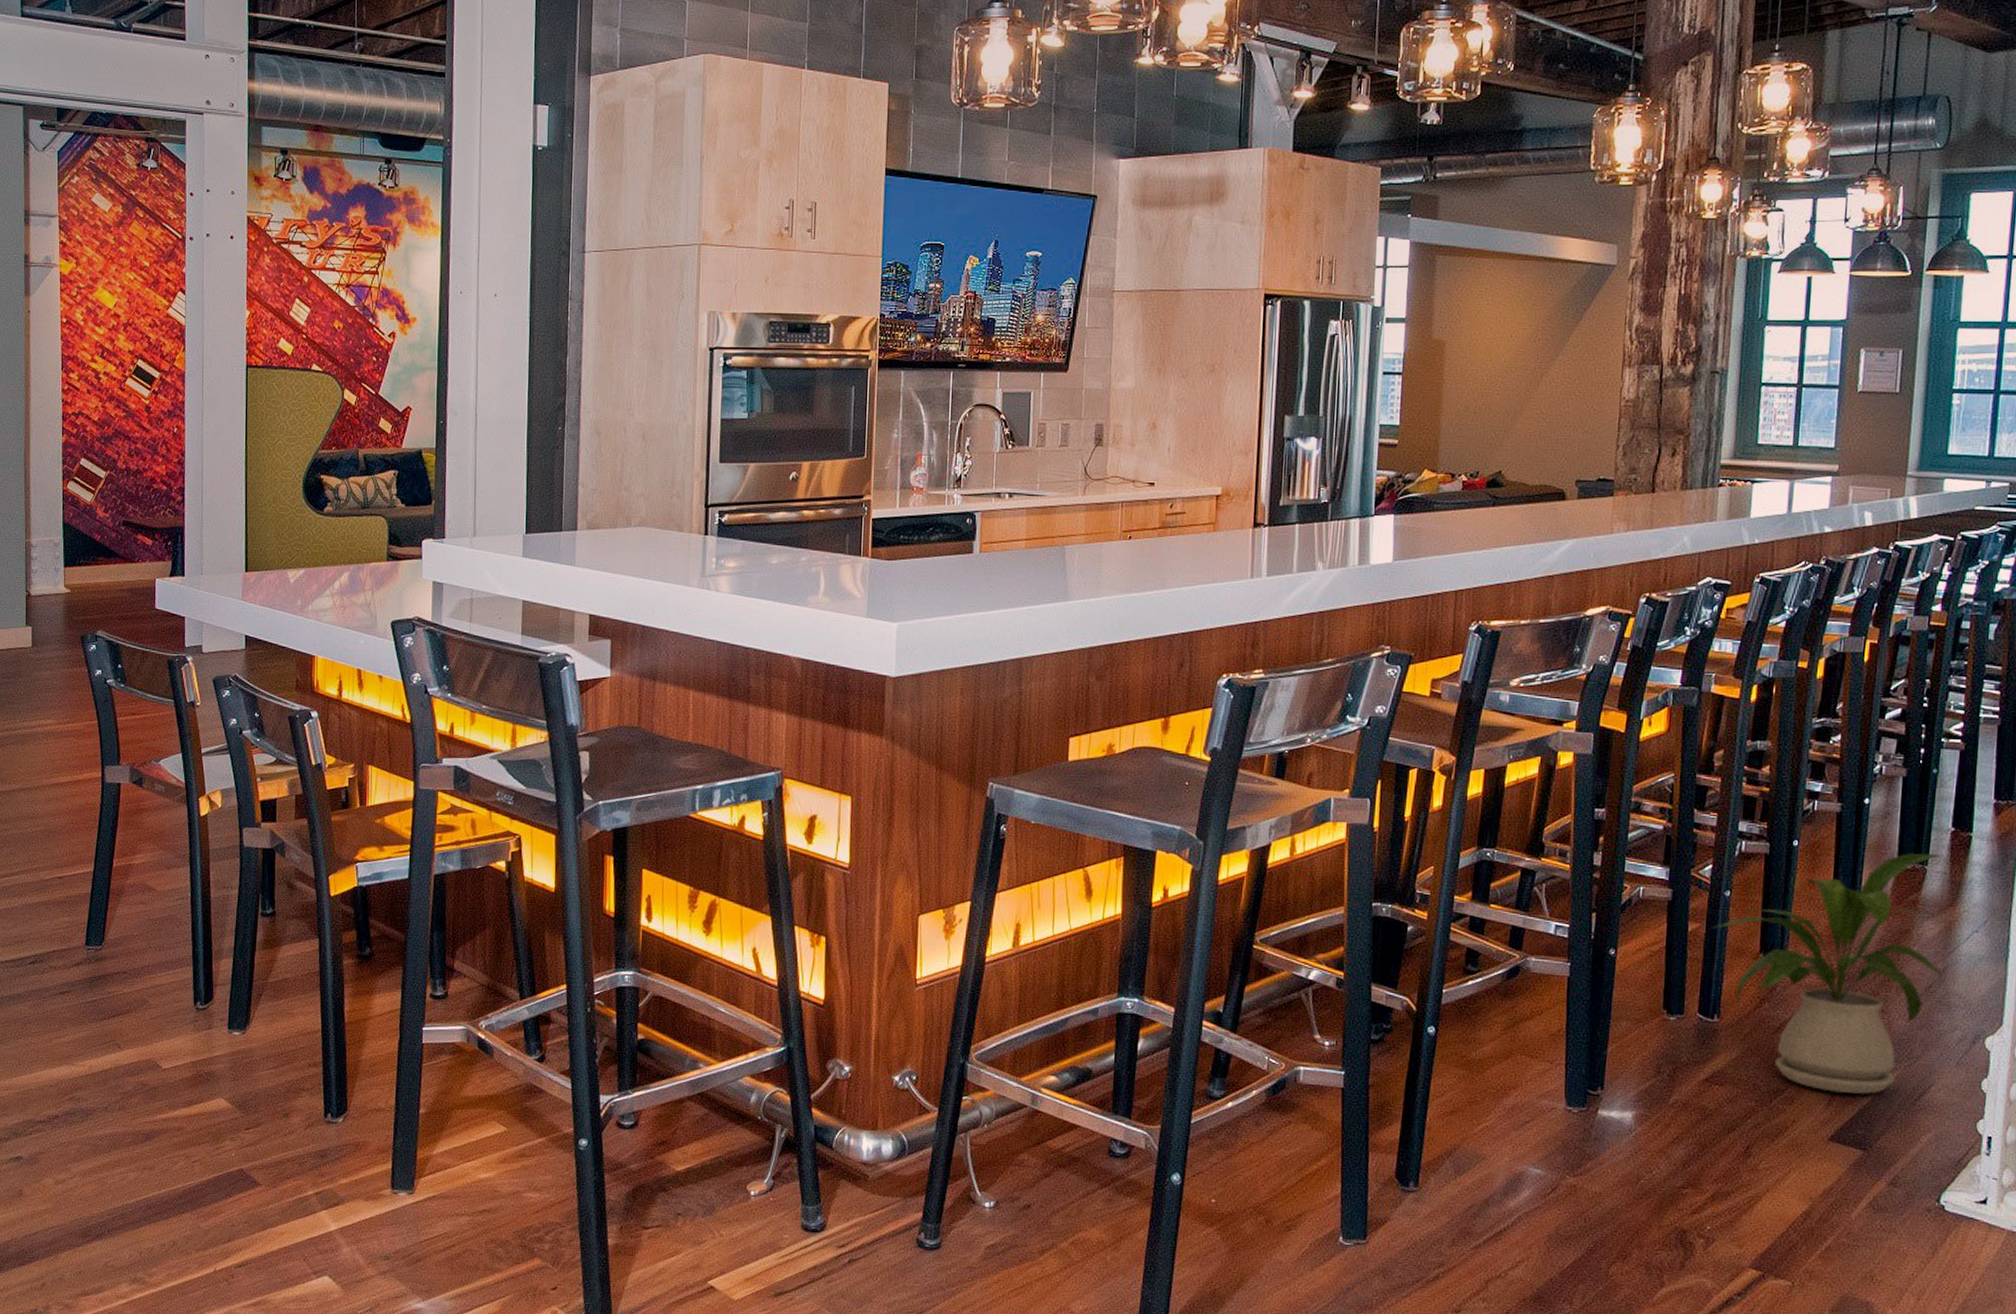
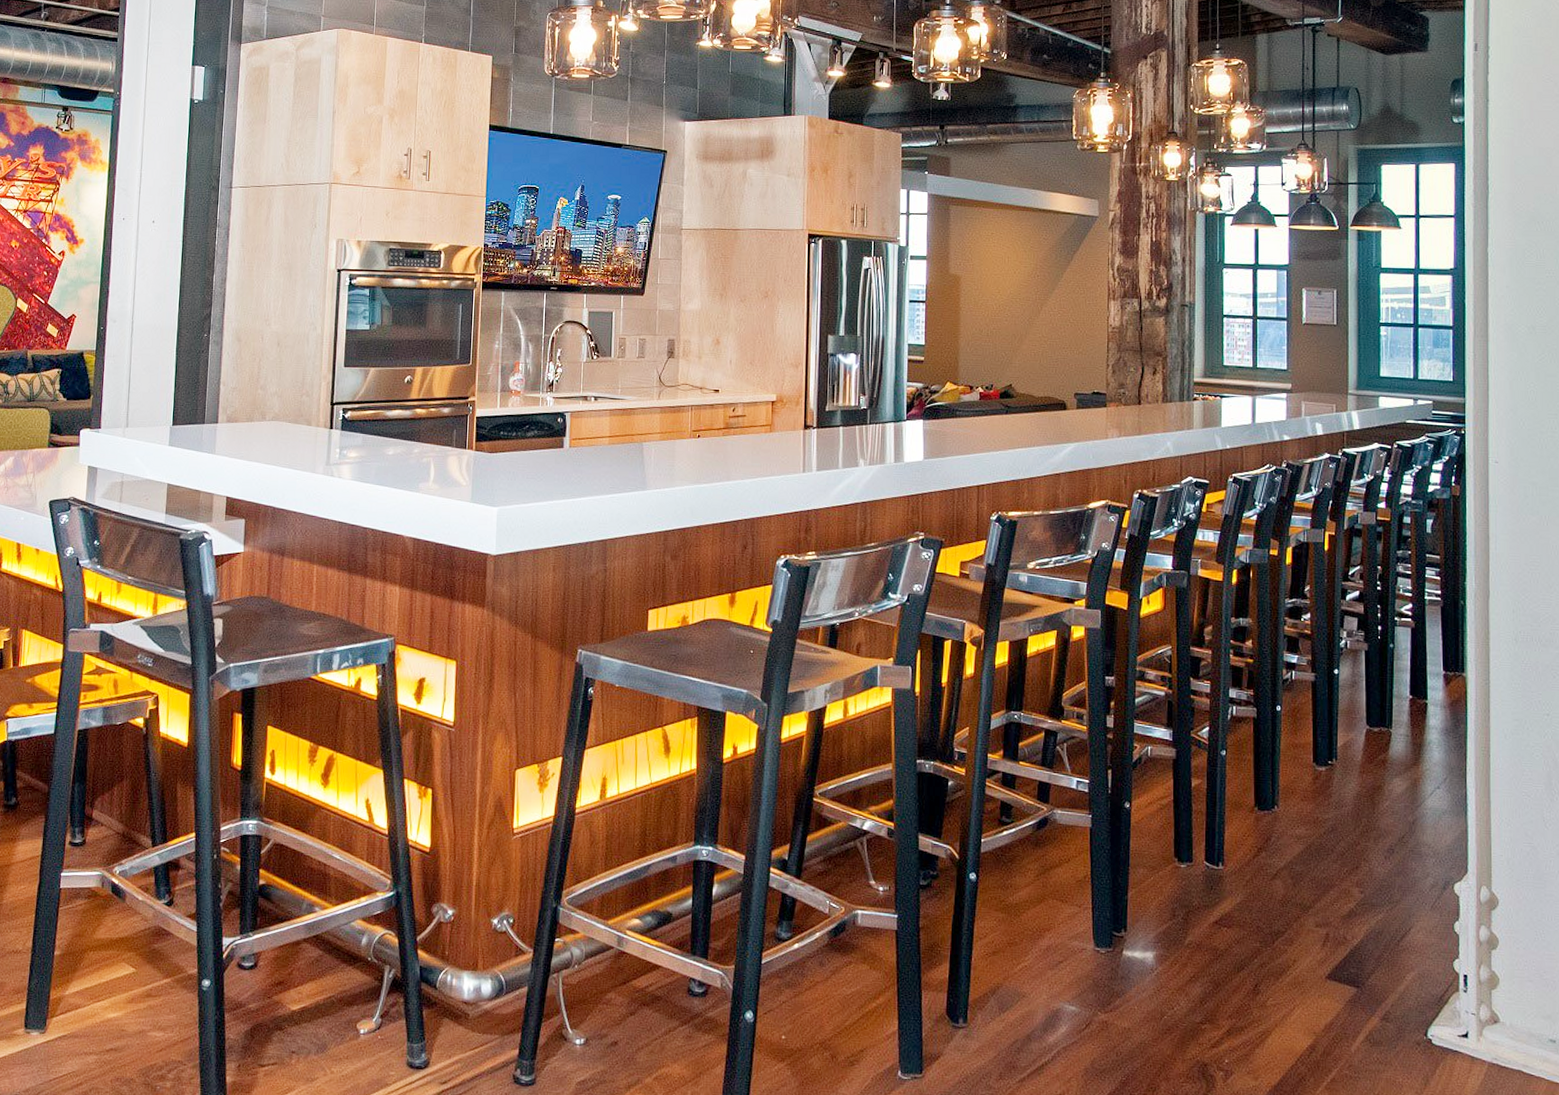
house plant: present [1711,853,1944,1095] -> none [1212,718,1414,937]

